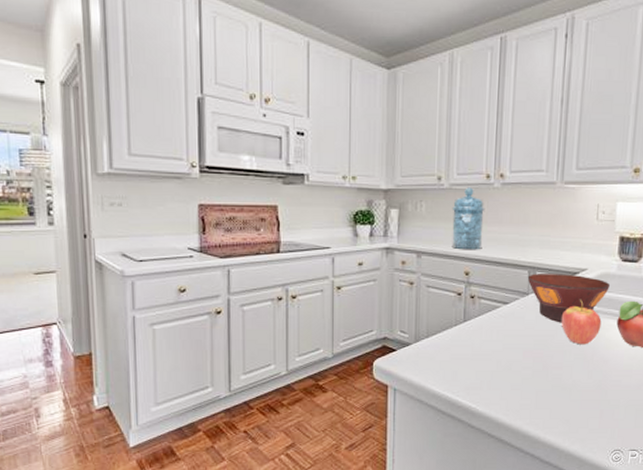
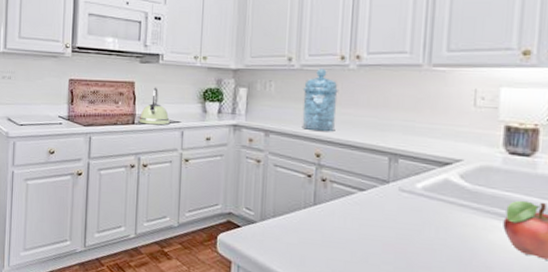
kettle: none [284,211,319,252] -> present [138,87,170,126]
bowl: present [527,274,610,323] -> none [387,161,493,218]
fruit: present [561,299,602,345] -> none [429,193,483,246]

